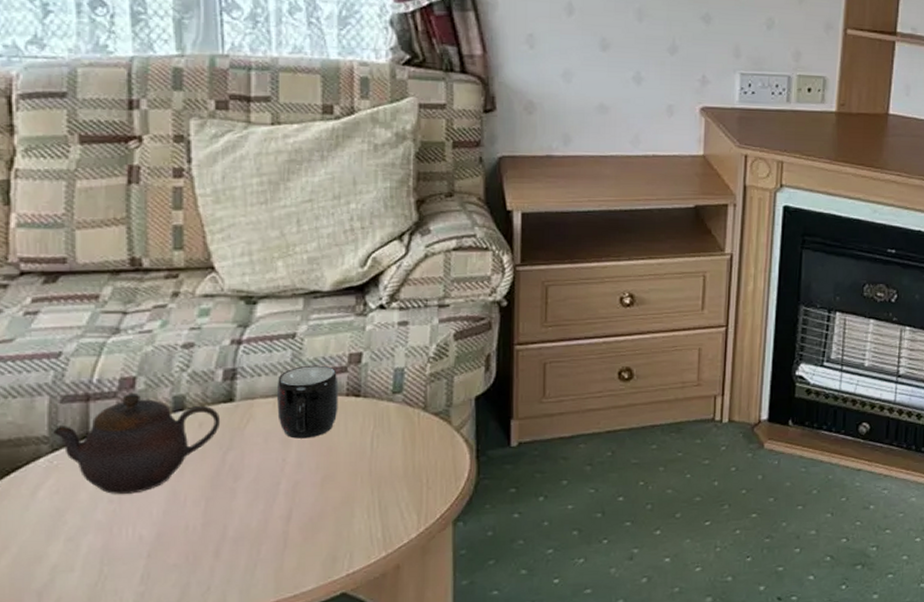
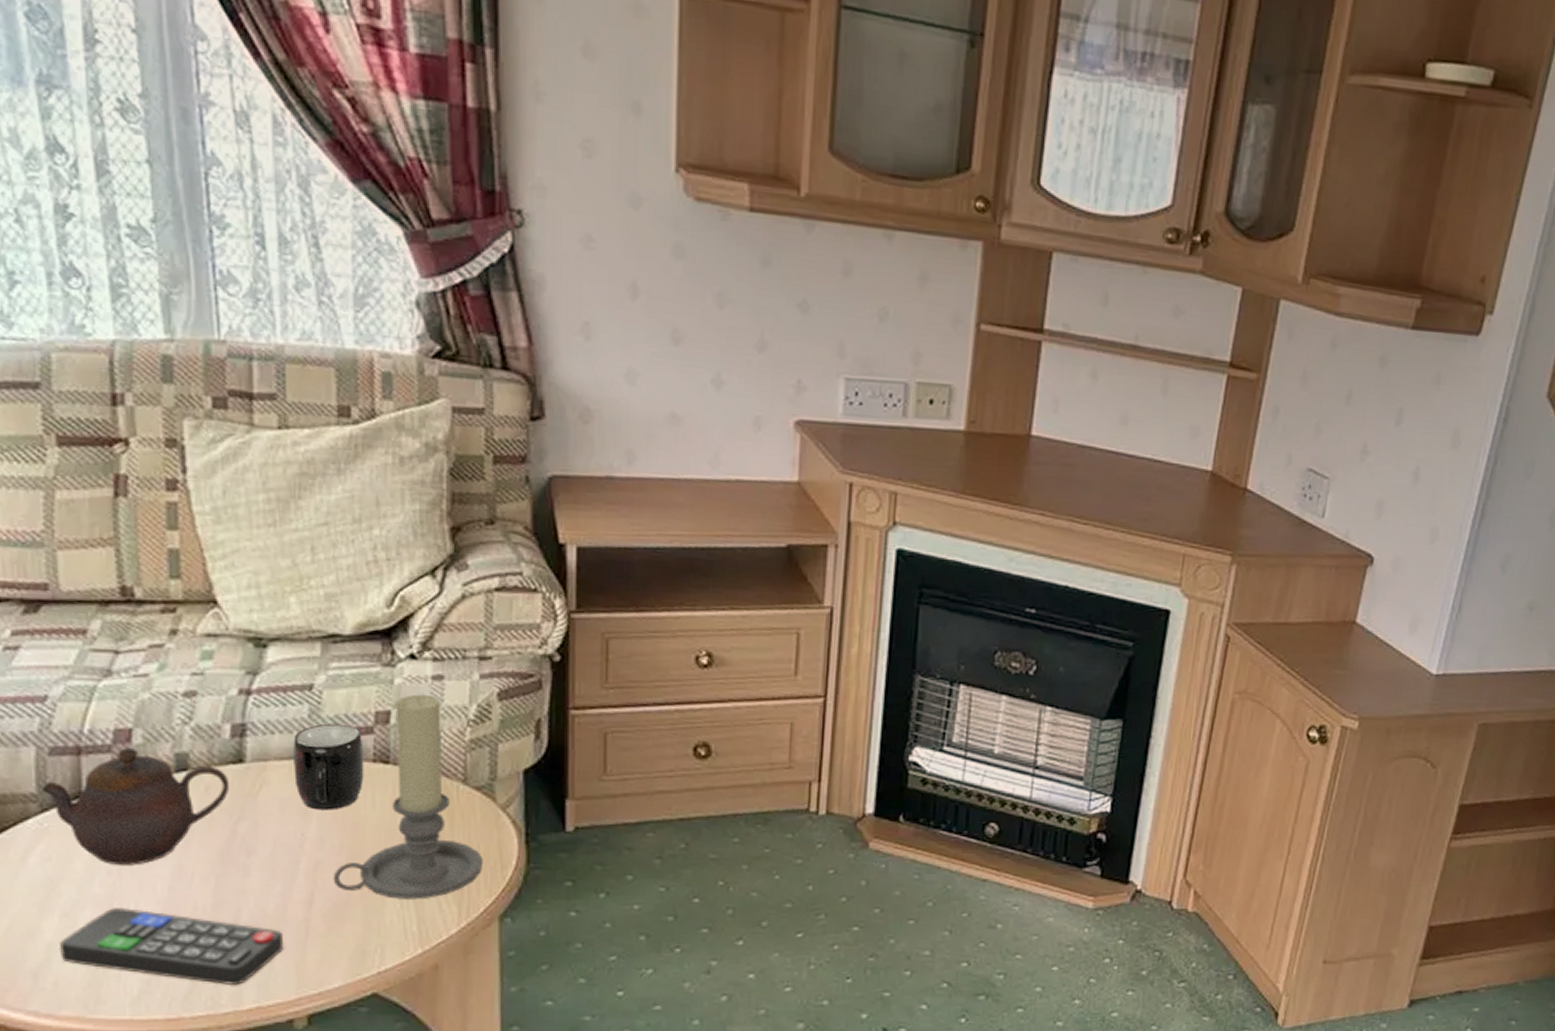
remote control: none [62,531,265,593] -> present [58,908,284,985]
candle holder: none [309,338,440,511] -> present [333,694,484,900]

